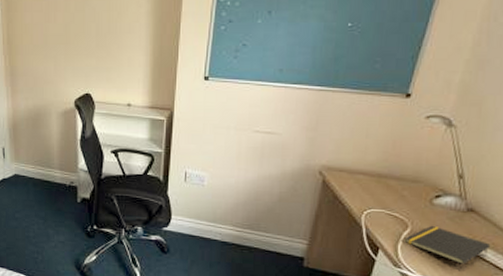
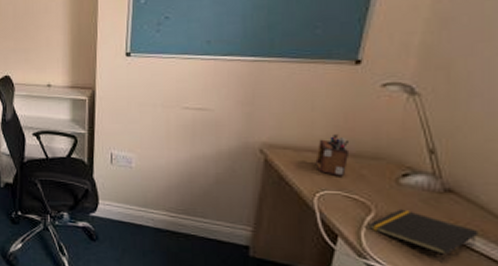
desk organizer: none [365,159,396,198] -> present [315,134,350,178]

